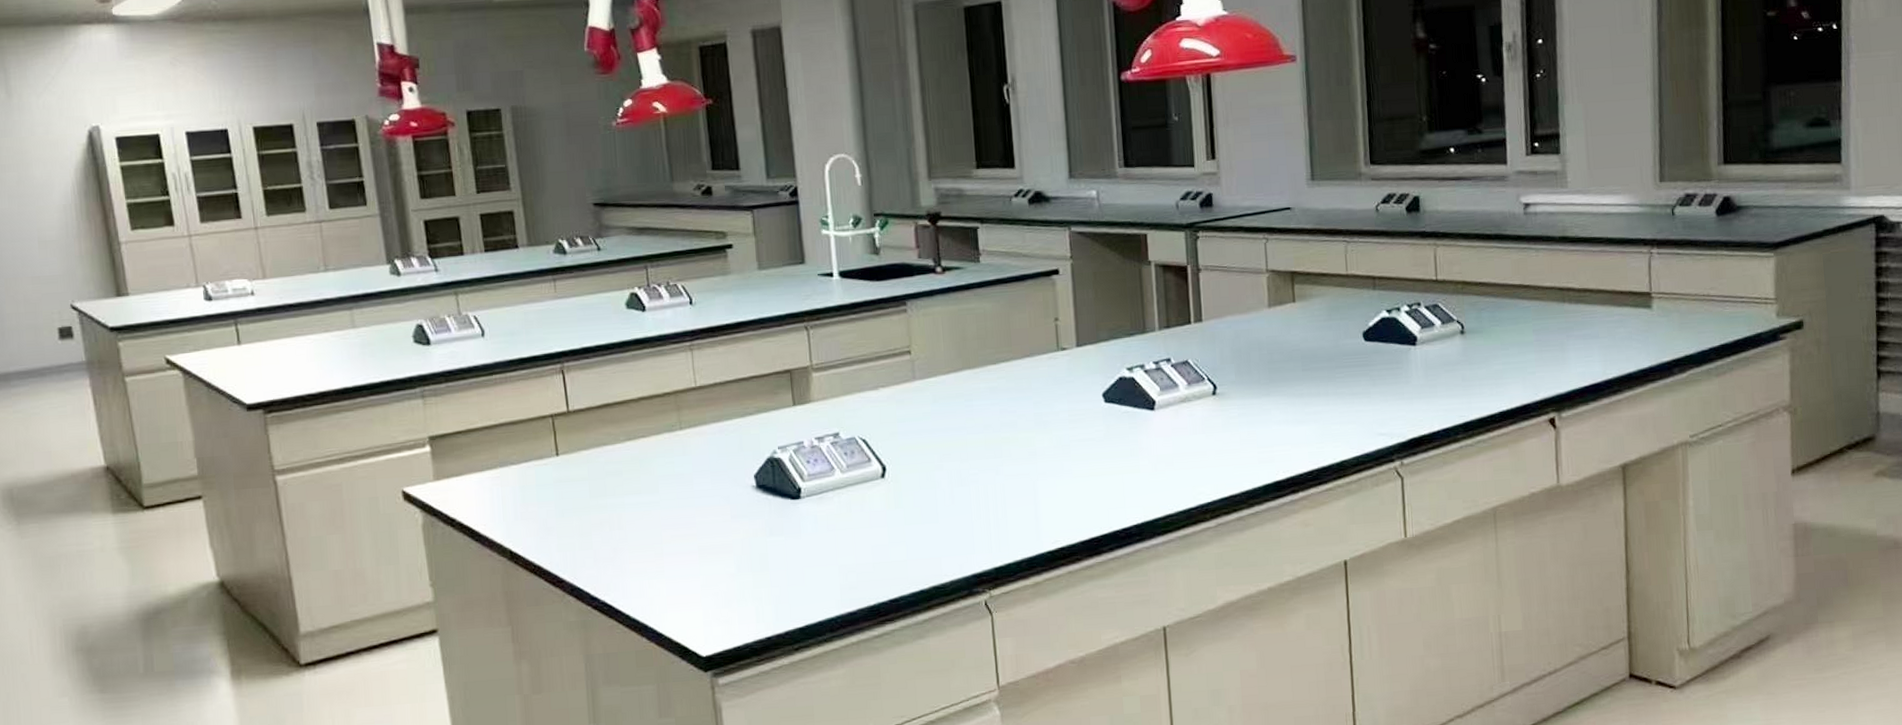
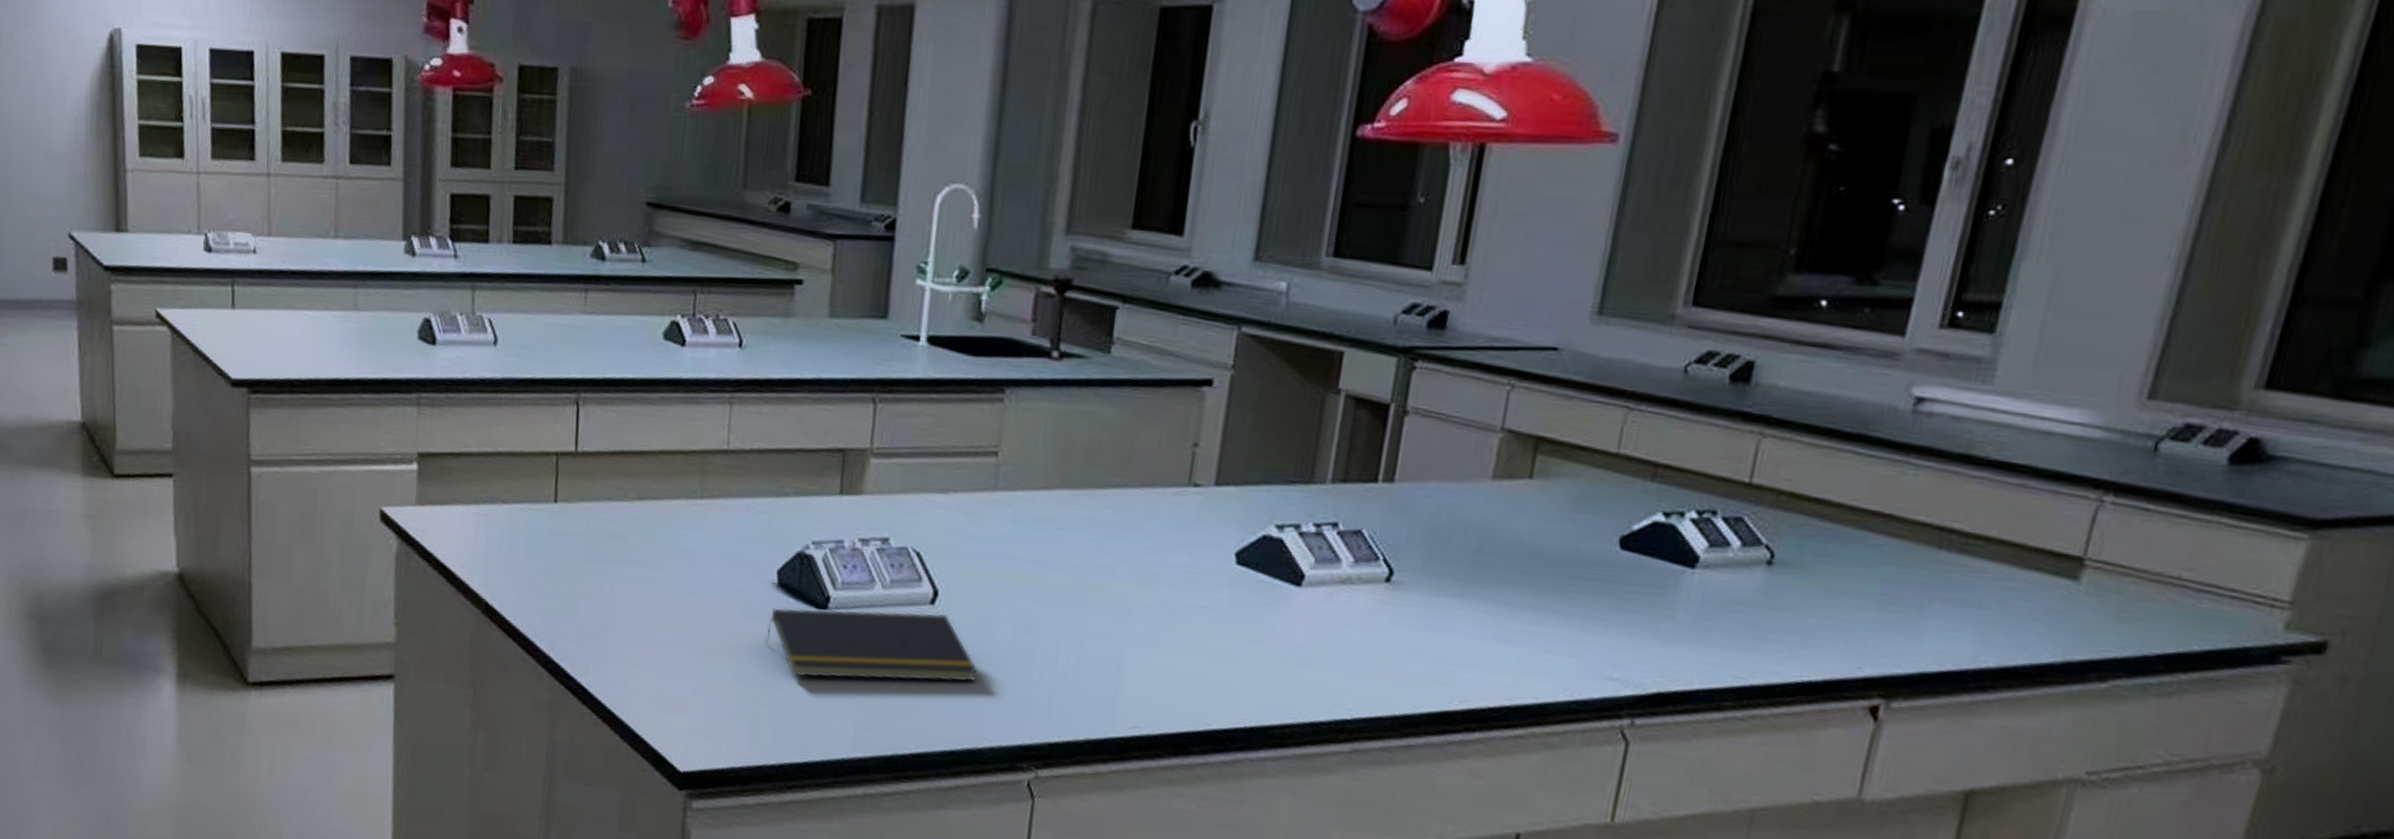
notepad: none [754,483,929,558] -> present [765,607,978,683]

